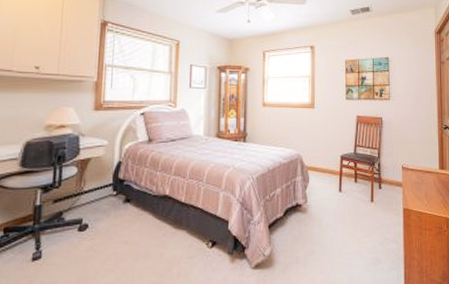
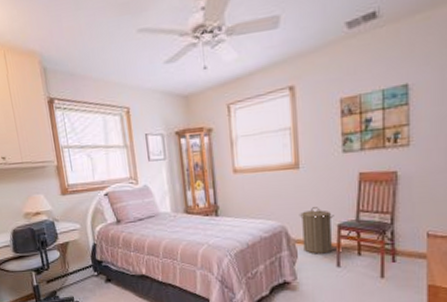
laundry hamper: none [312,140,338,180] -> present [299,207,334,254]

